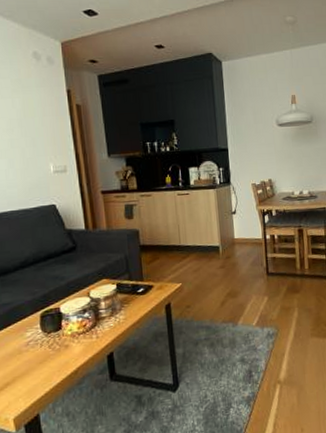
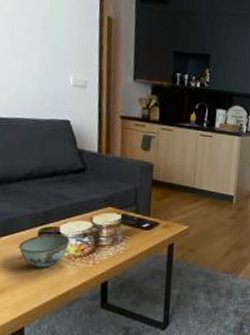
bowl: none [23,314,71,351] -> present [19,233,70,268]

